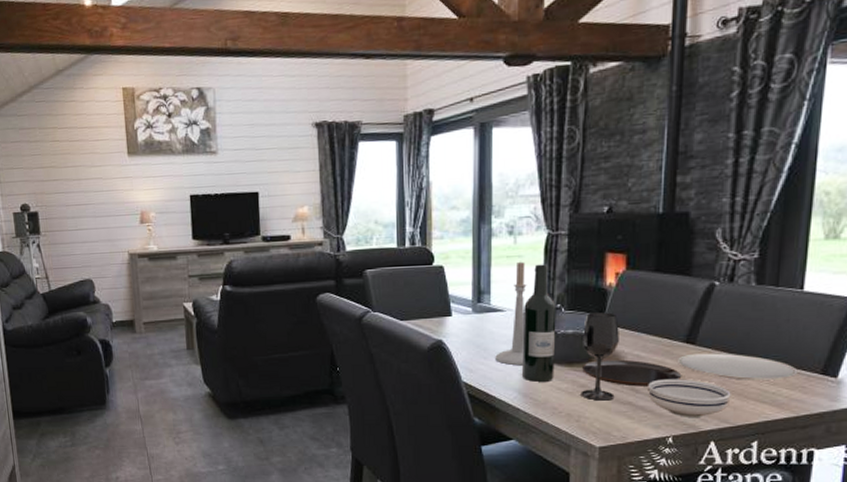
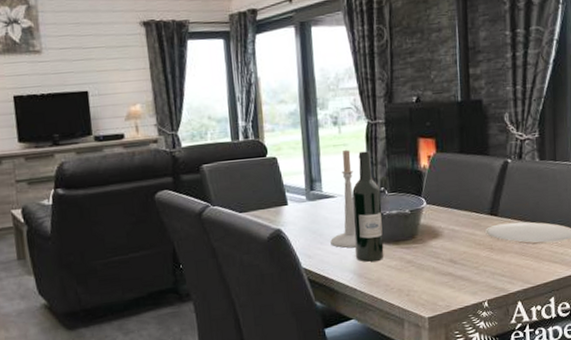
wine glass: present [581,312,619,401] -> none [404,192,437,275]
plate: present [582,359,682,387] -> none [407,234,490,259]
bowl: present [648,379,731,417] -> none [463,247,530,282]

